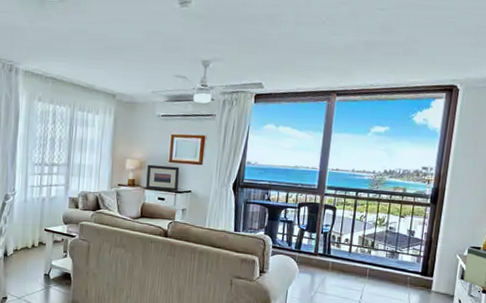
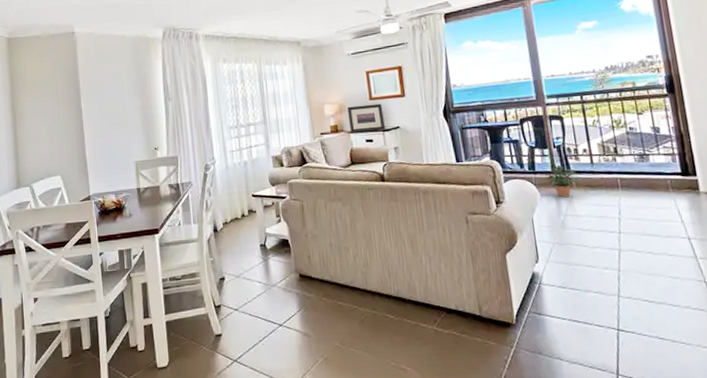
potted plant: none [307,246,338,277] -> present [545,163,582,198]

